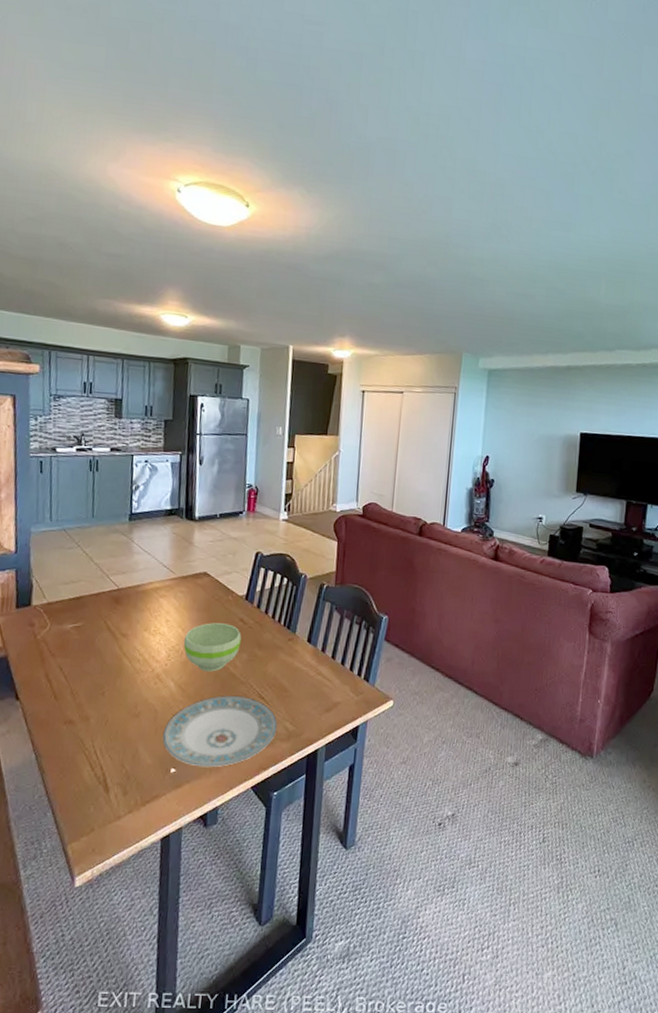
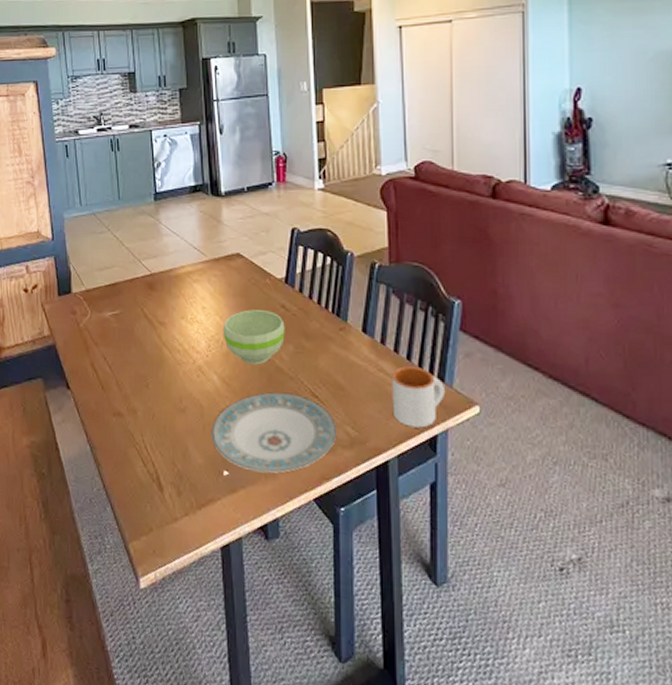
mug: none [325,669,369,721] -> present [392,365,446,428]

